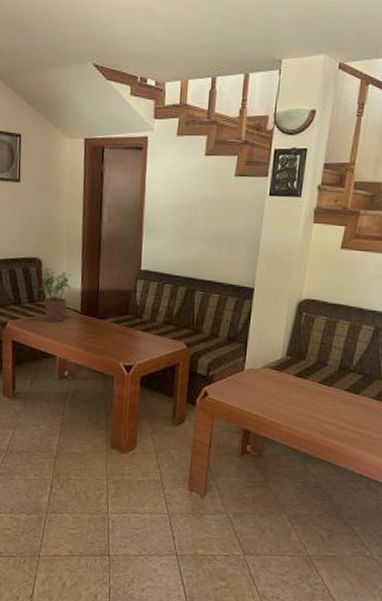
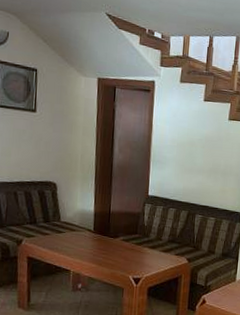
potted plant: present [41,267,71,323] -> none [56,190,85,241]

